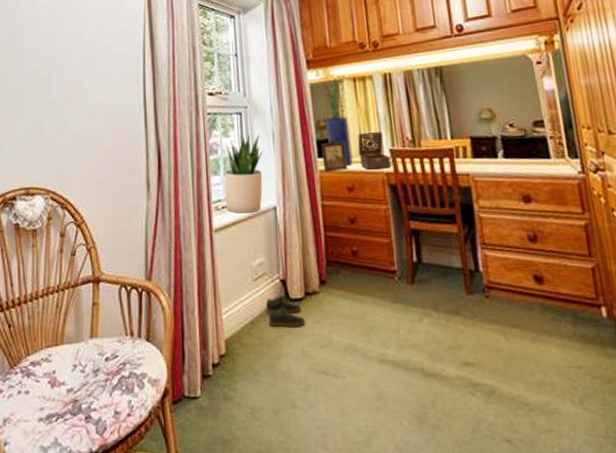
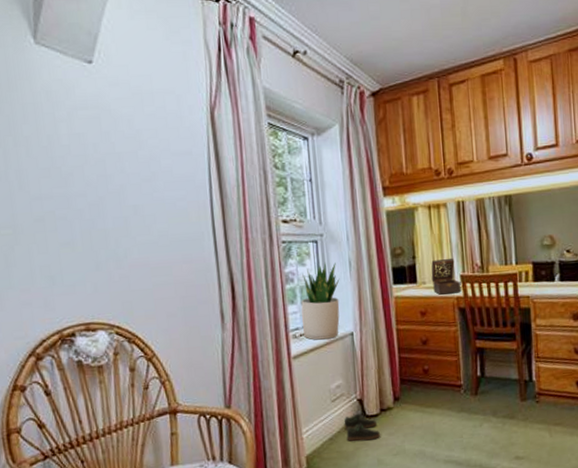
photo frame: present [321,139,348,171] -> none [396,266,421,297]
vase: present [324,77,353,166] -> none [400,205,426,292]

